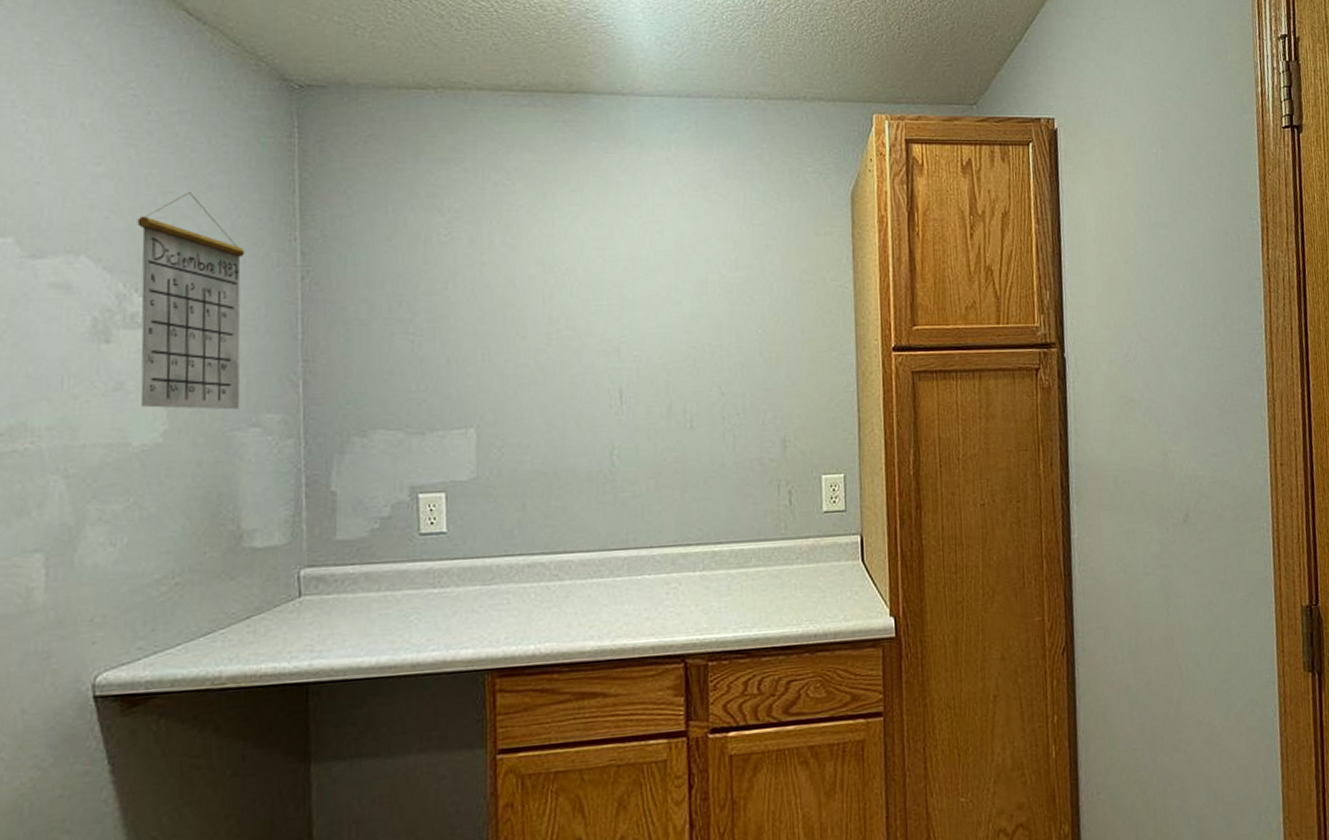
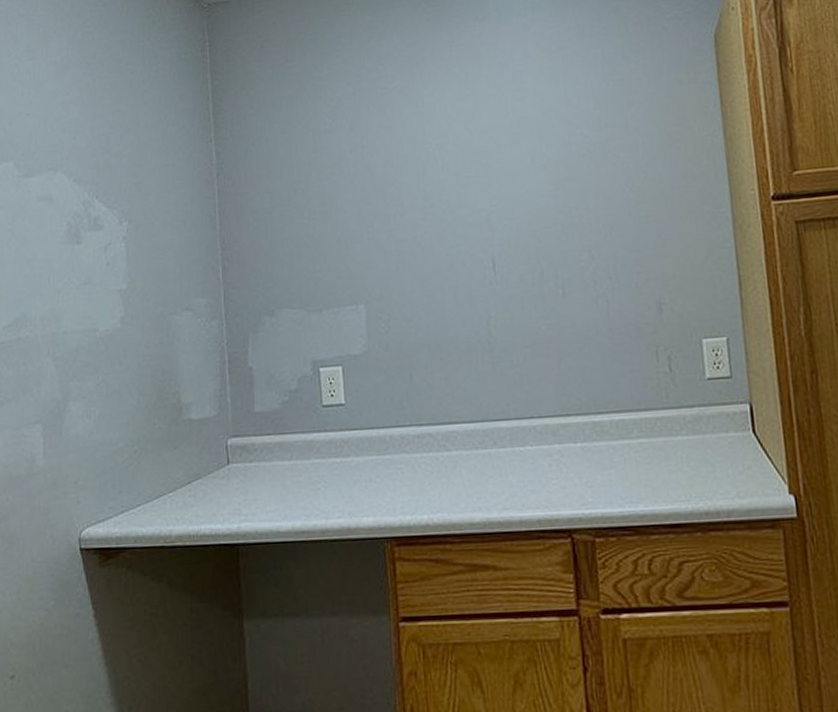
calendar: present [137,192,245,410] -> none [95,109,176,298]

